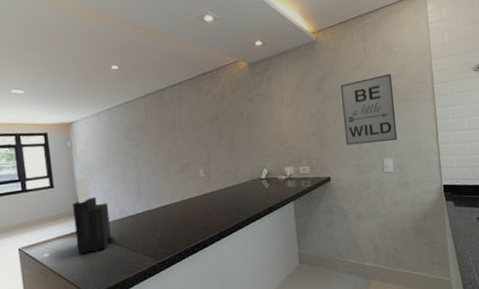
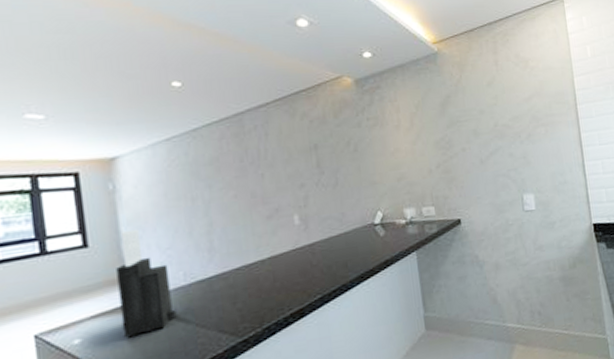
wall art: present [341,73,398,146] -> none [469,92,539,180]

